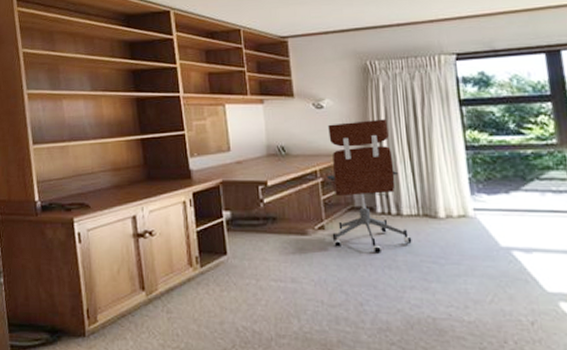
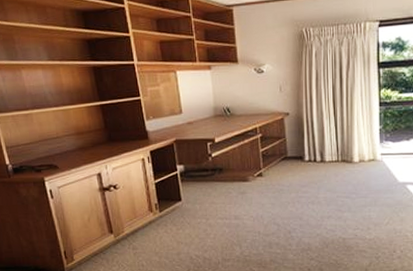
office chair: present [327,119,412,254] -> none [265,81,331,193]

